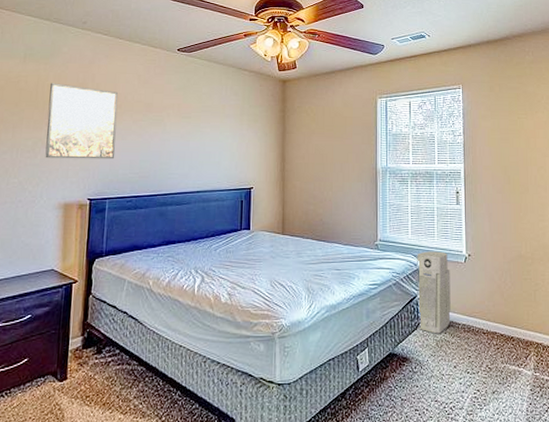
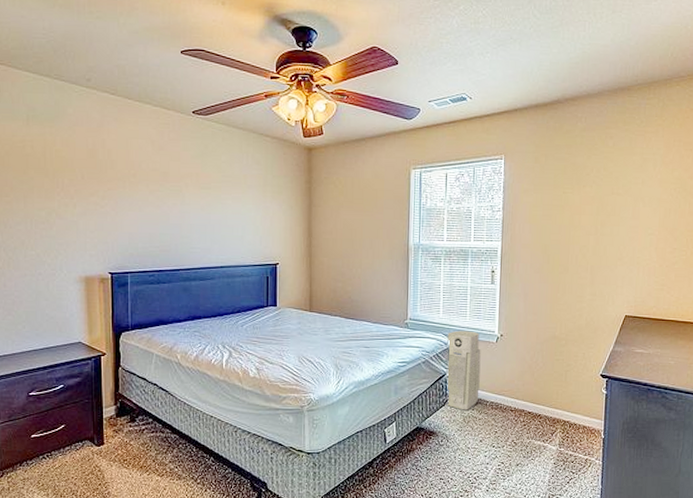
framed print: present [45,83,118,160] -> none [59,148,133,232]

